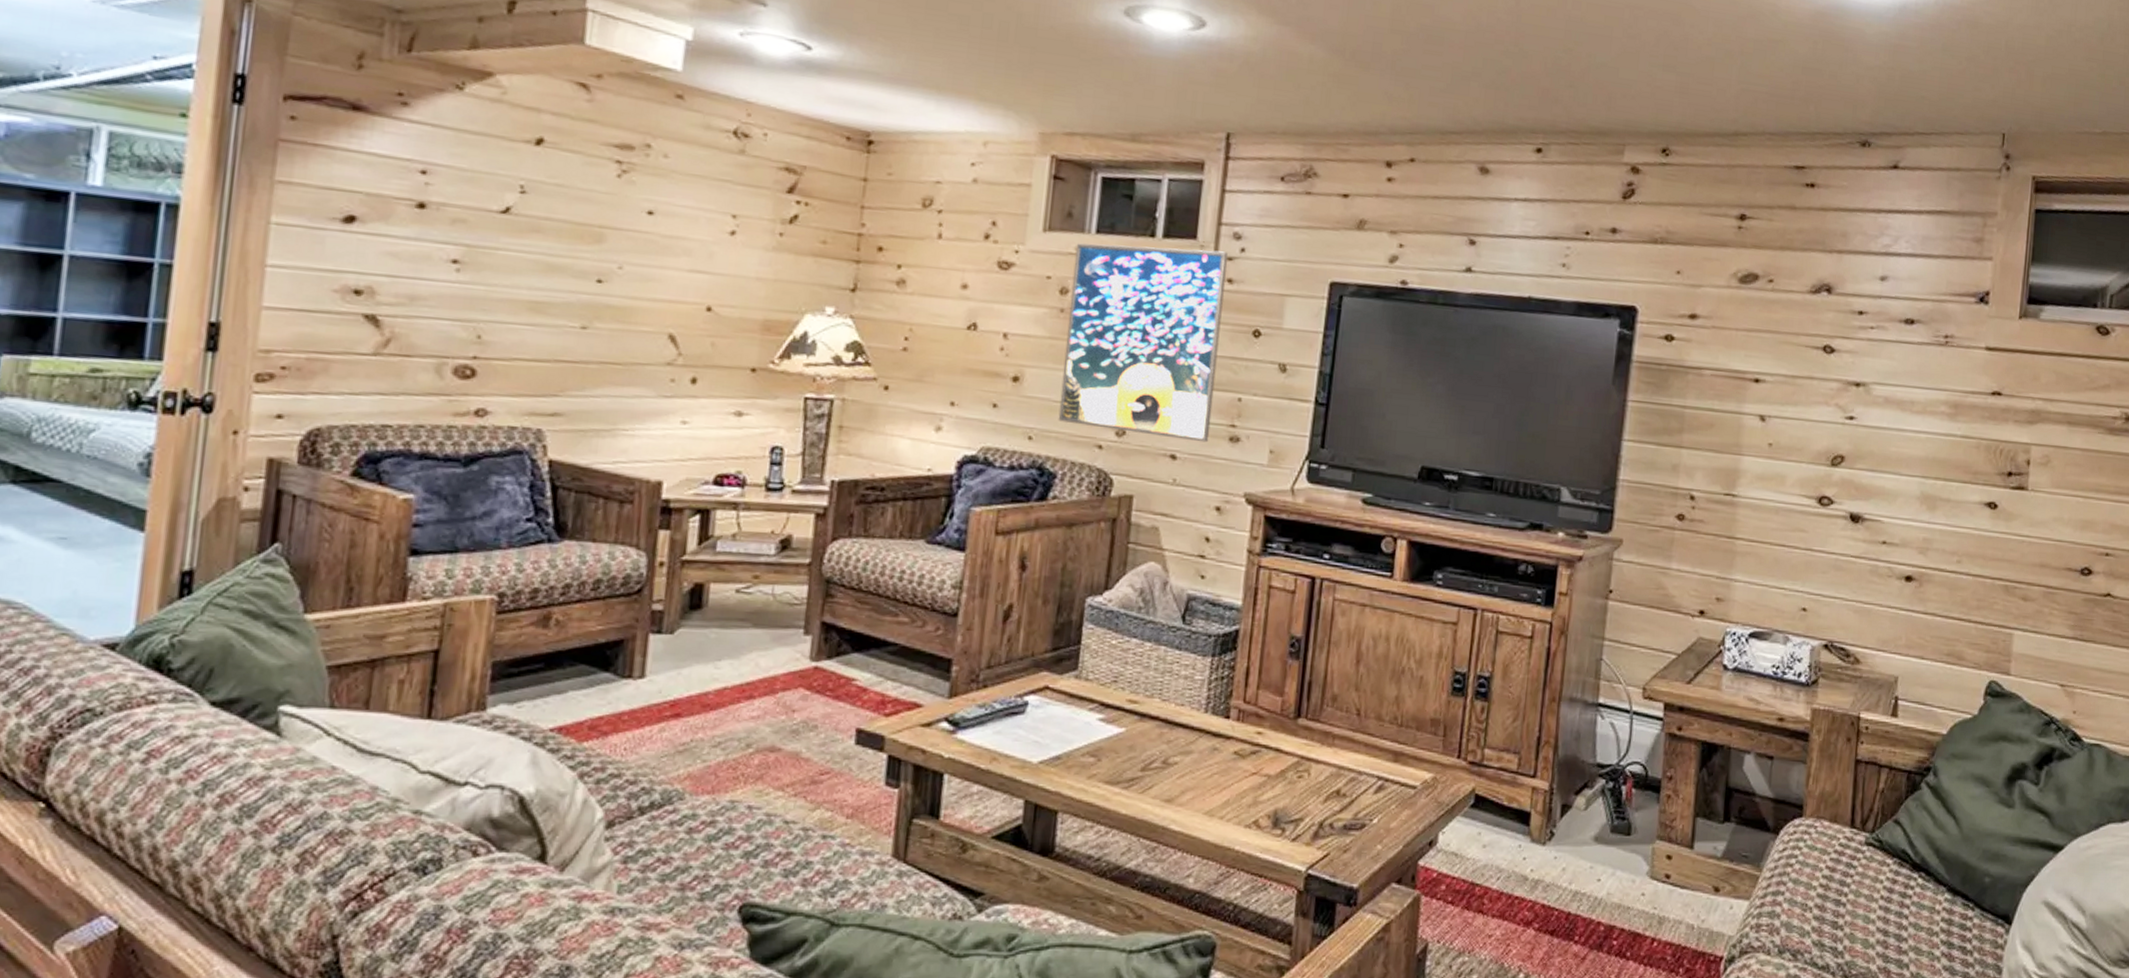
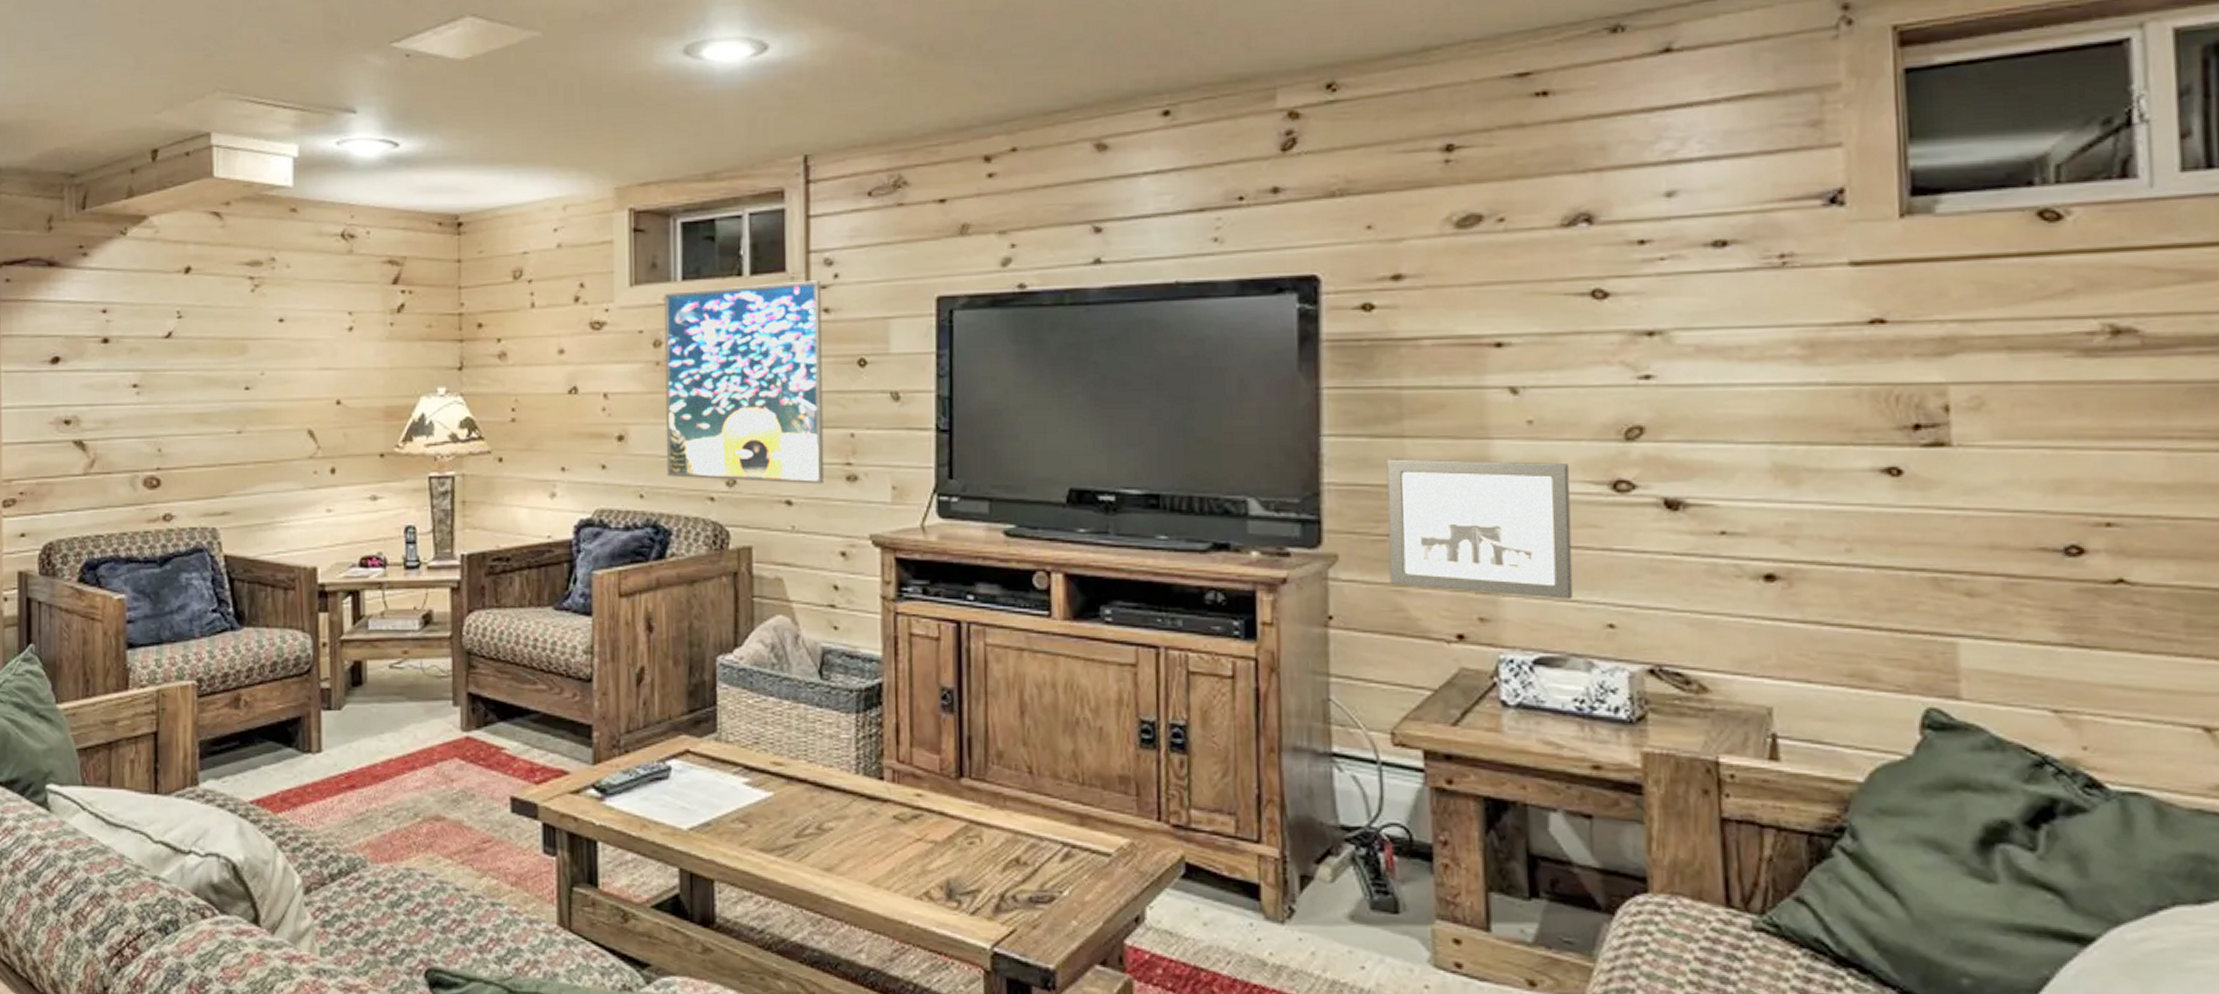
wall art: none [1657,464,1793,587] -> present [1386,459,1573,599]

